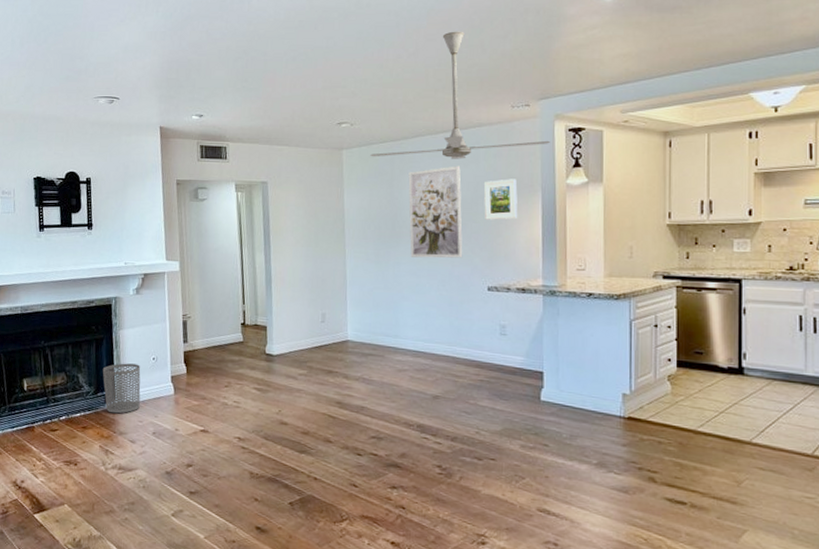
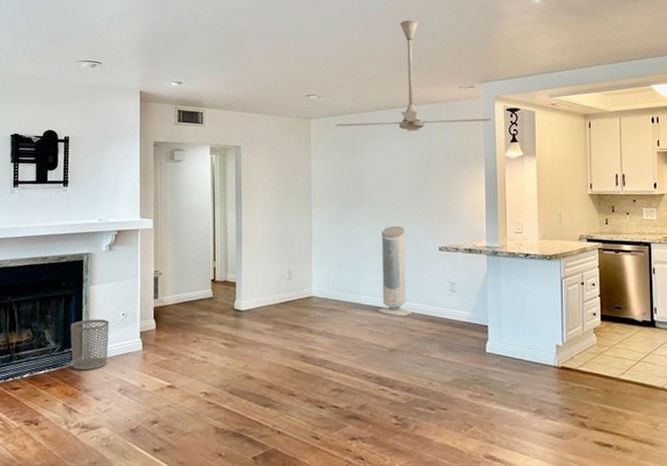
wall art: present [408,166,463,258] -> none [369,137,417,221]
air purifier: none [419,264,458,361] -> present [378,225,413,316]
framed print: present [483,179,518,220] -> none [435,150,465,187]

